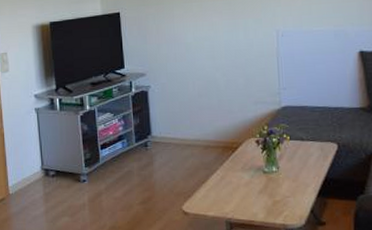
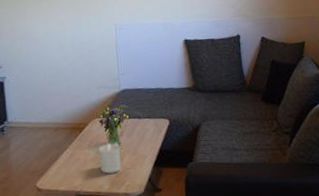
candle: none [254,167,280,201] -> present [99,143,121,174]

